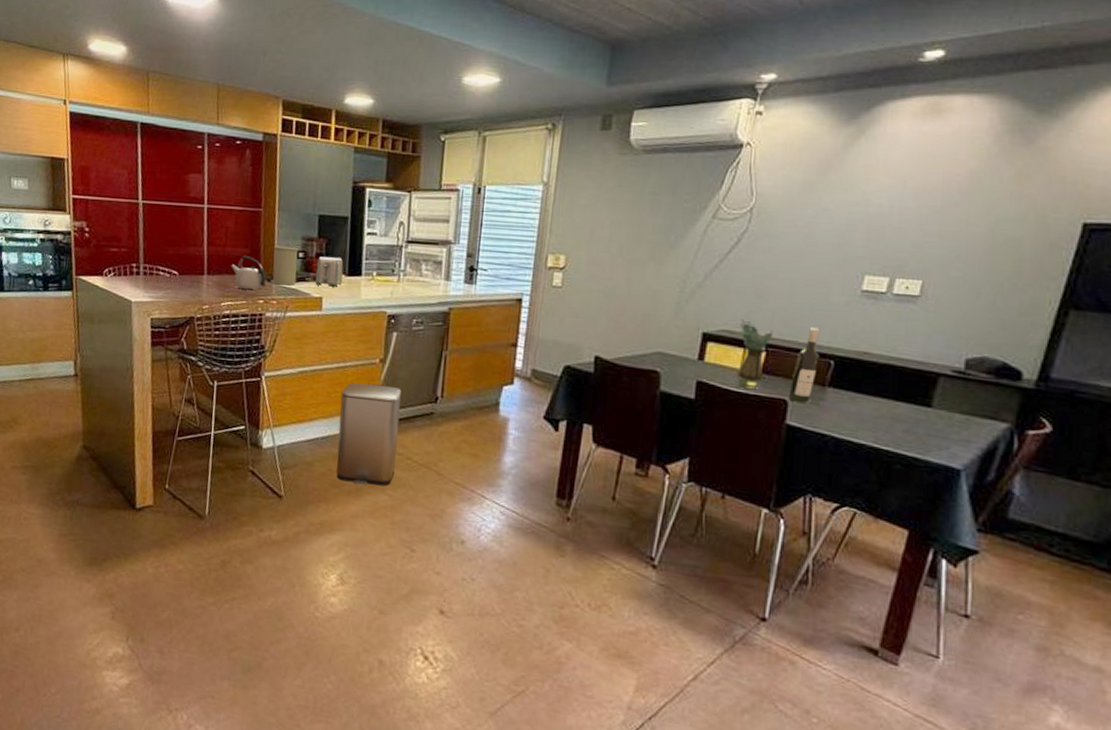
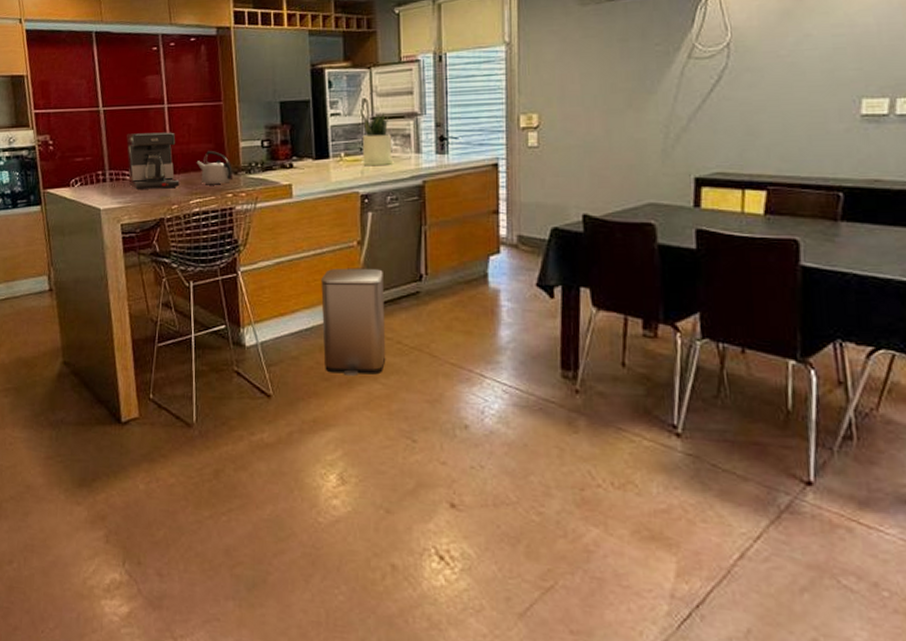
coffee maker: none [161,229,213,288] -> present [126,132,179,191]
canister: present [272,245,299,286] -> none [237,136,264,176]
toaster: present [314,256,344,287] -> none [282,142,311,173]
planter: none [391,237,425,289] -> present [360,113,395,166]
vase: present [736,320,773,389] -> none [734,160,772,231]
bottle: present [788,327,821,403] -> none [798,159,827,241]

